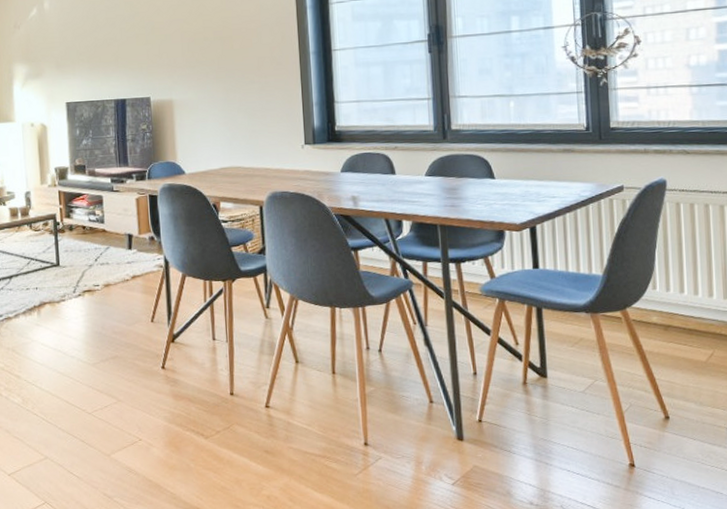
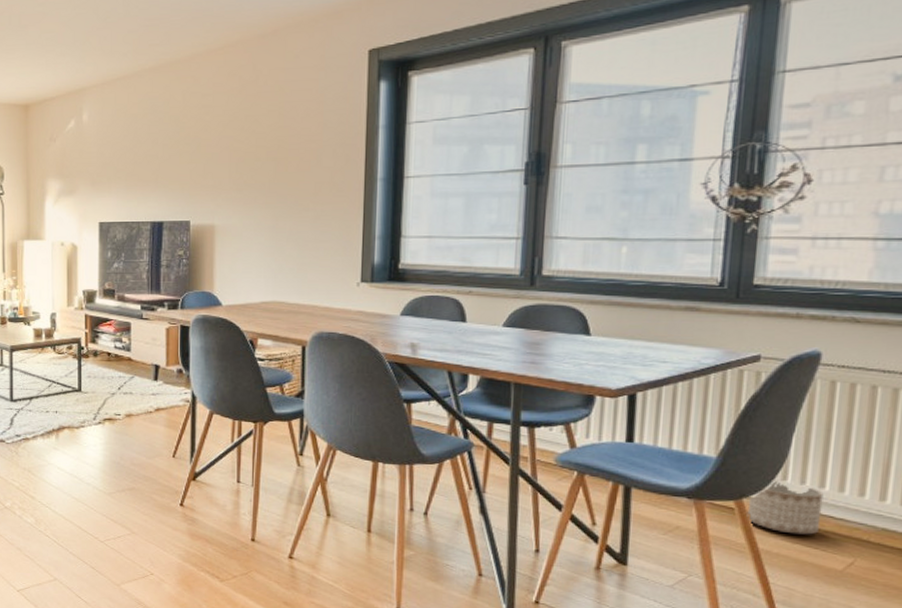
planter: none [631,290,686,335] -> present [747,480,824,535]

